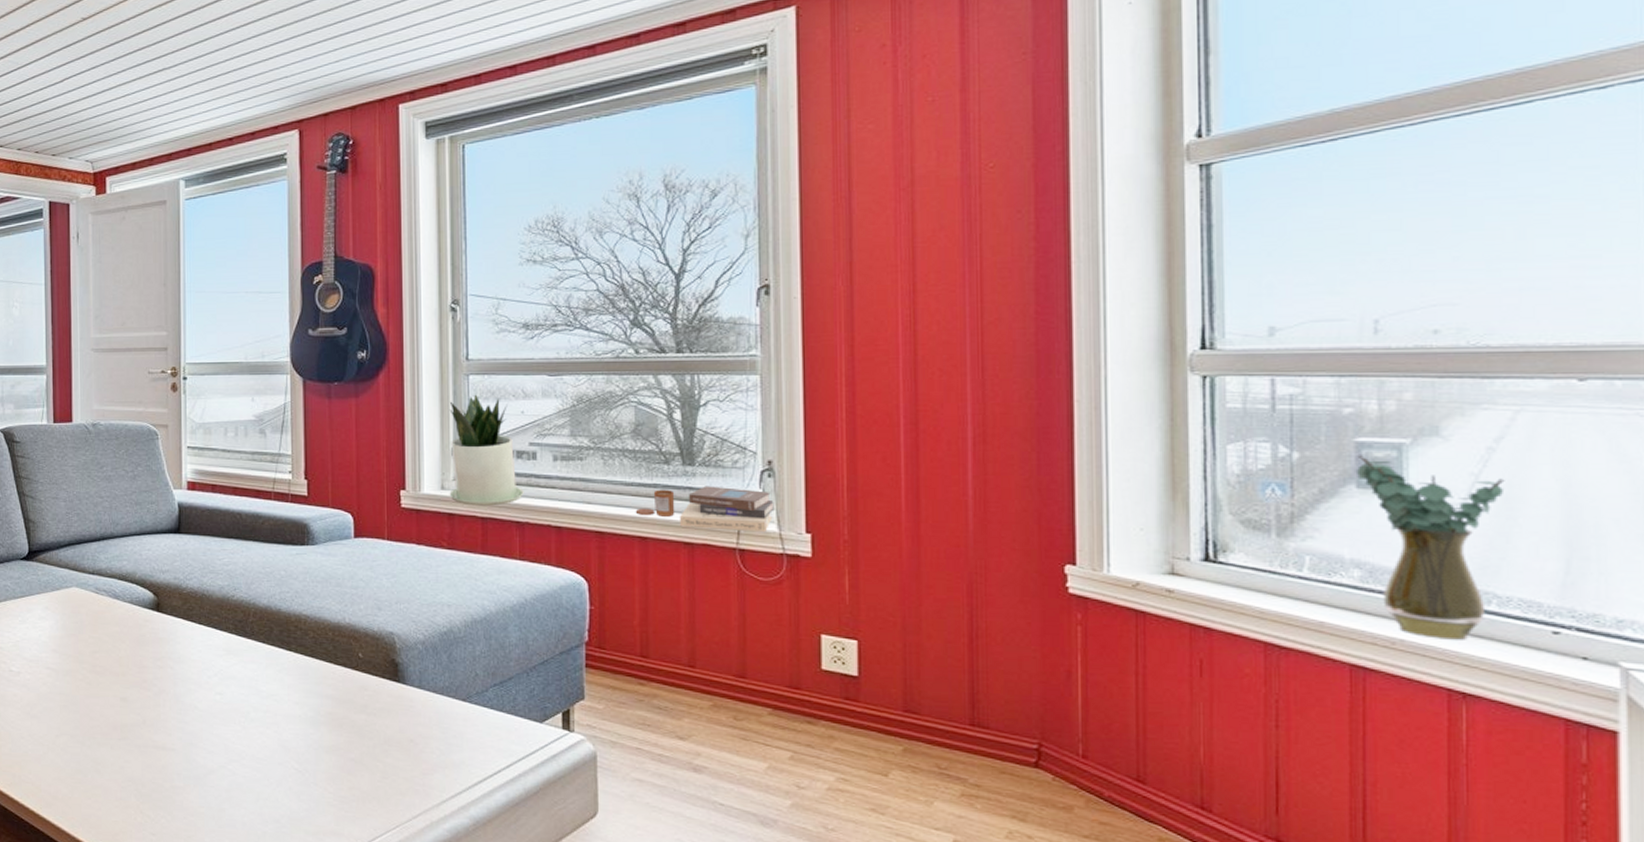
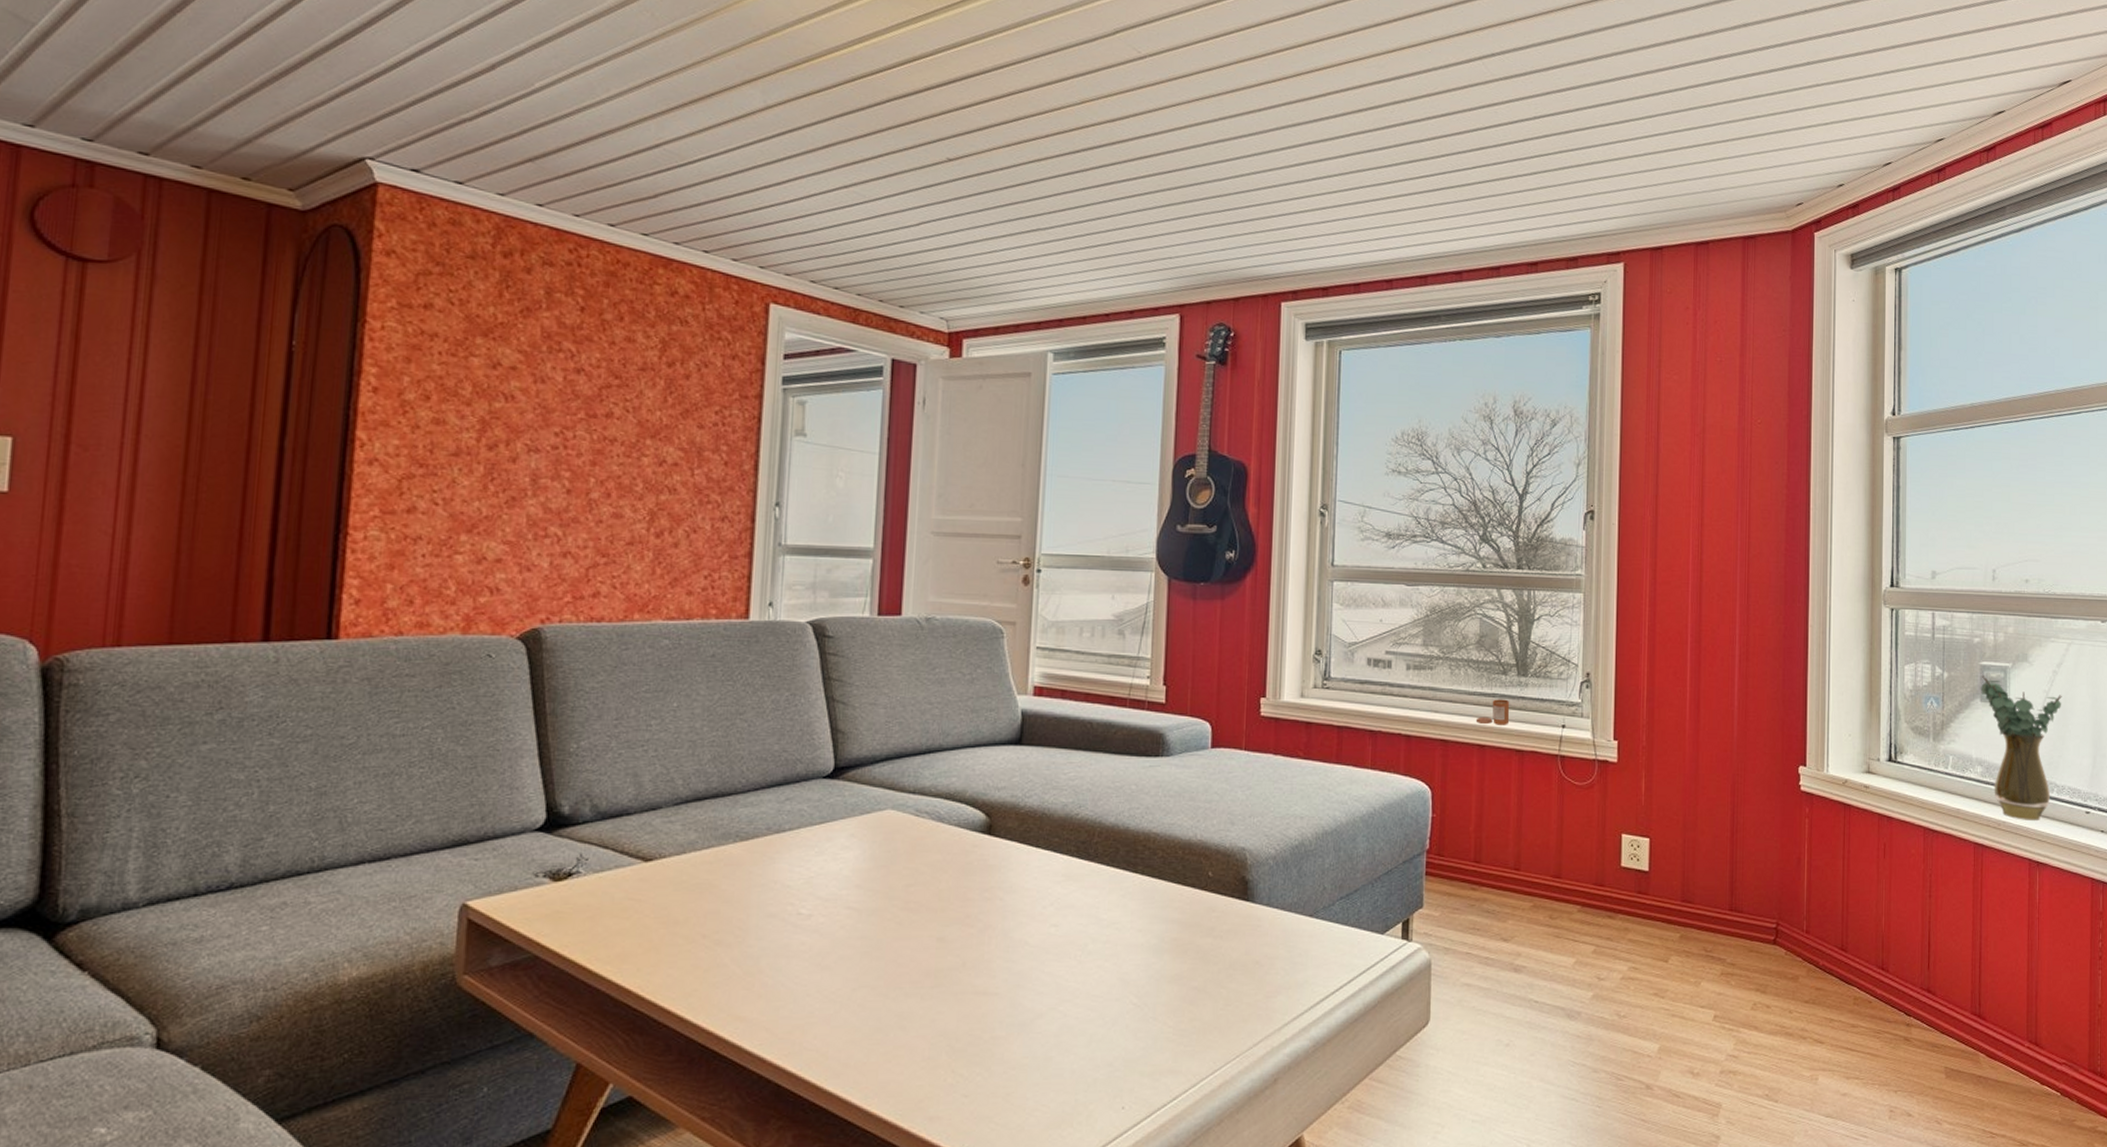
planter: present [449,394,524,506] -> none [1308,601,1378,715]
books: present [679,486,774,533] -> none [1512,695,1590,740]

